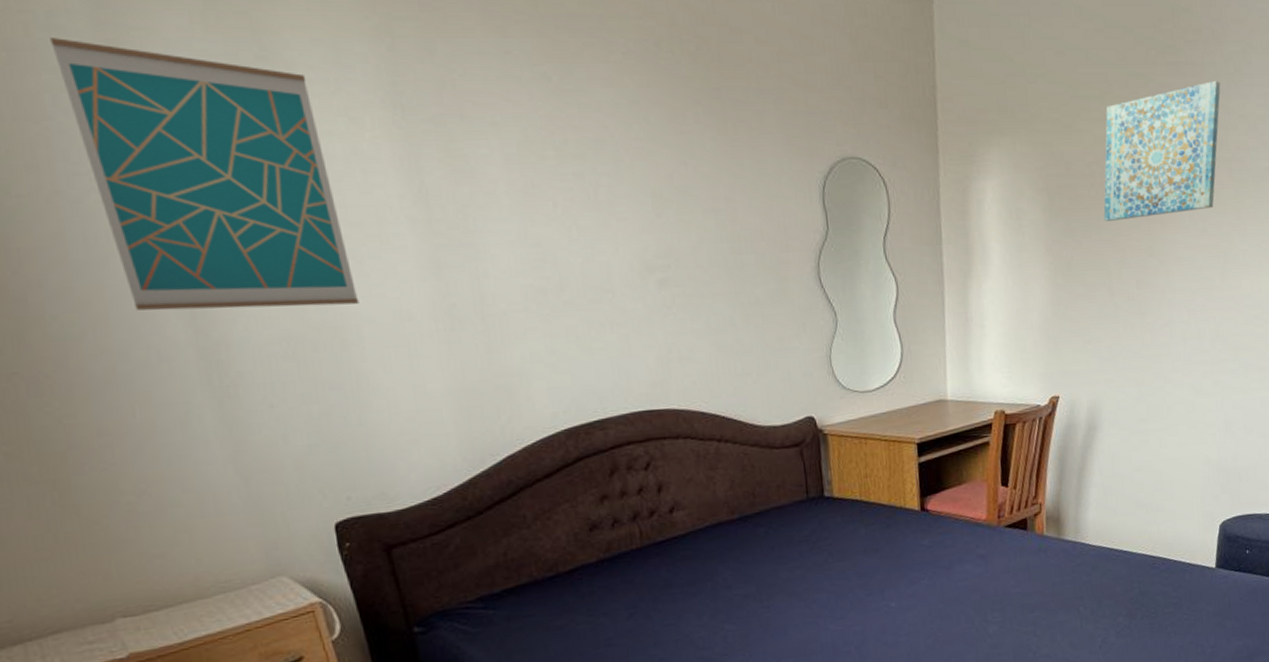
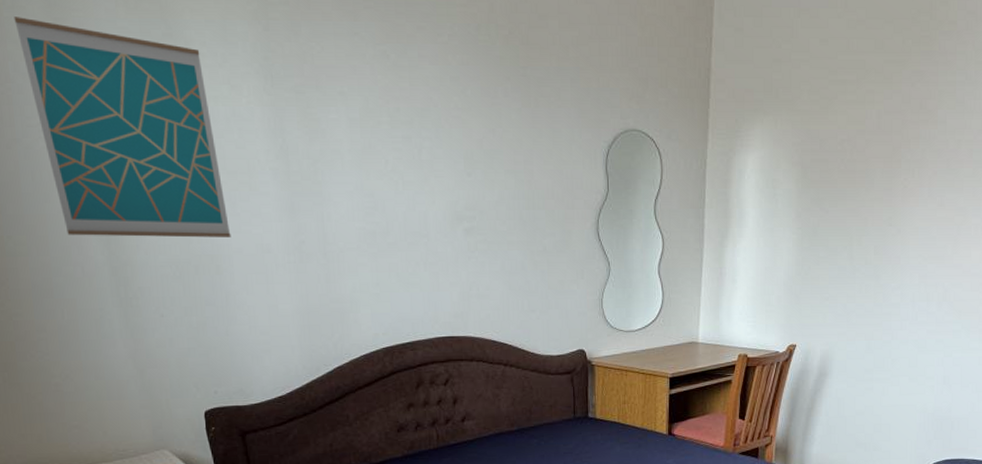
wall art: present [1103,80,1221,221] -> none [850,68,970,193]

